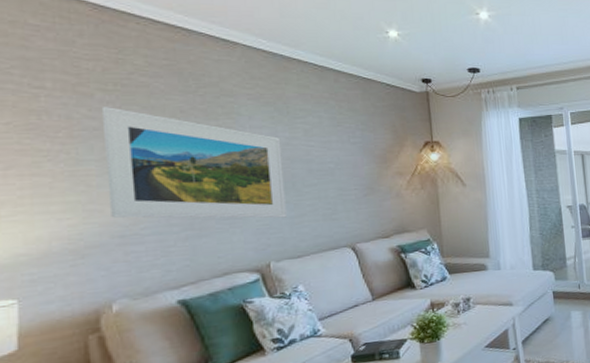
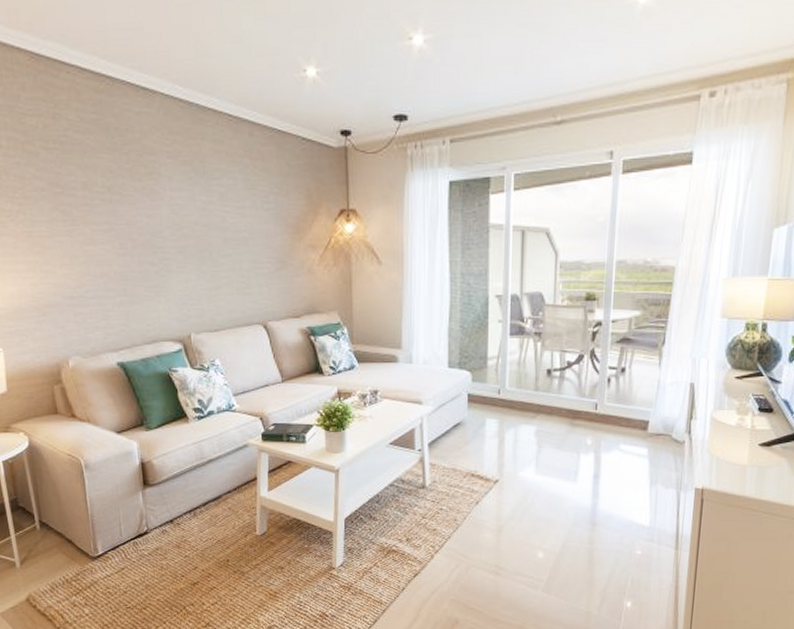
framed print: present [101,105,287,219] -> none [45,165,204,289]

